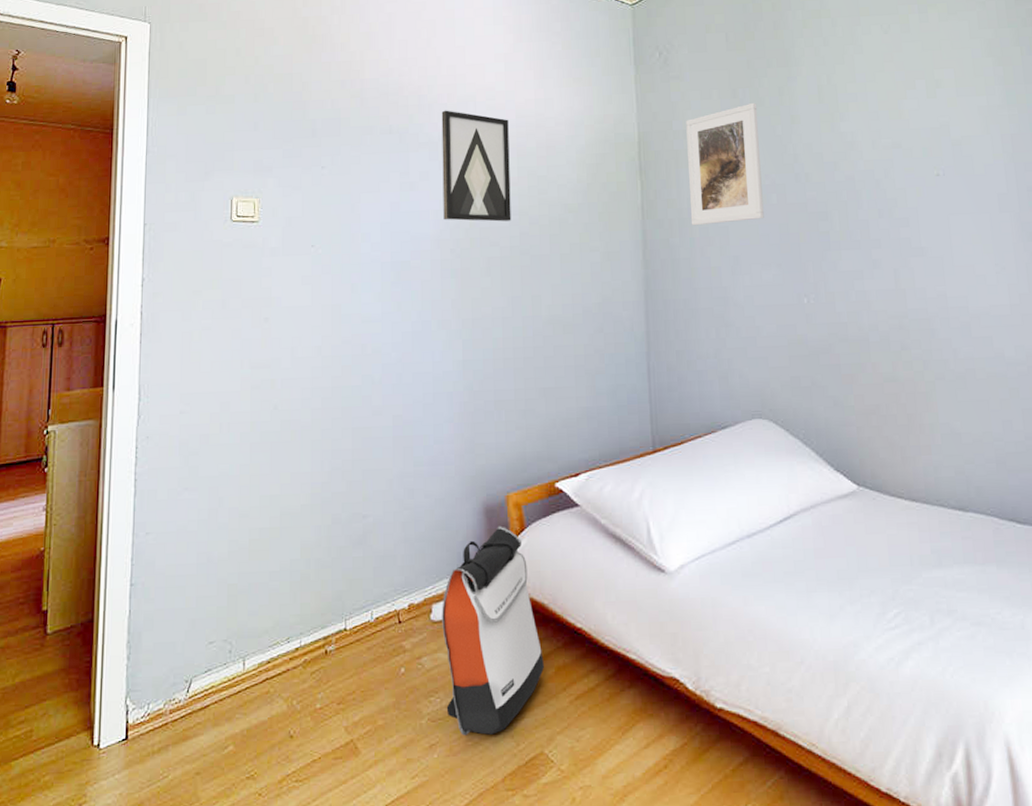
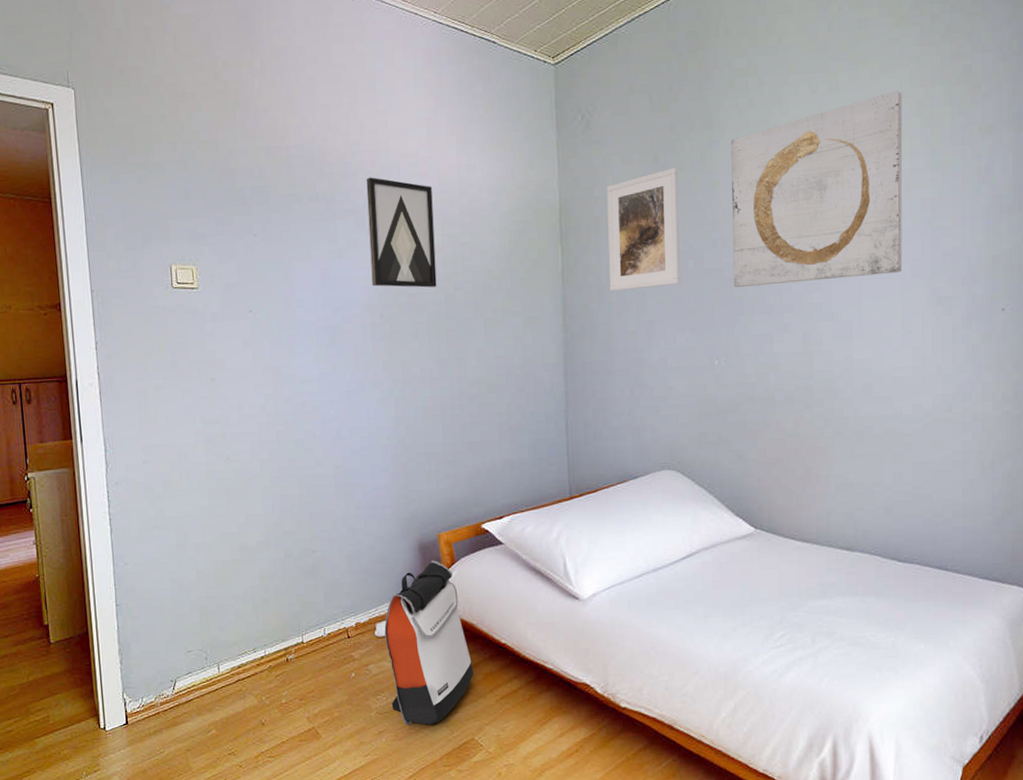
wall art: none [808,31,989,223] -> present [731,90,903,288]

